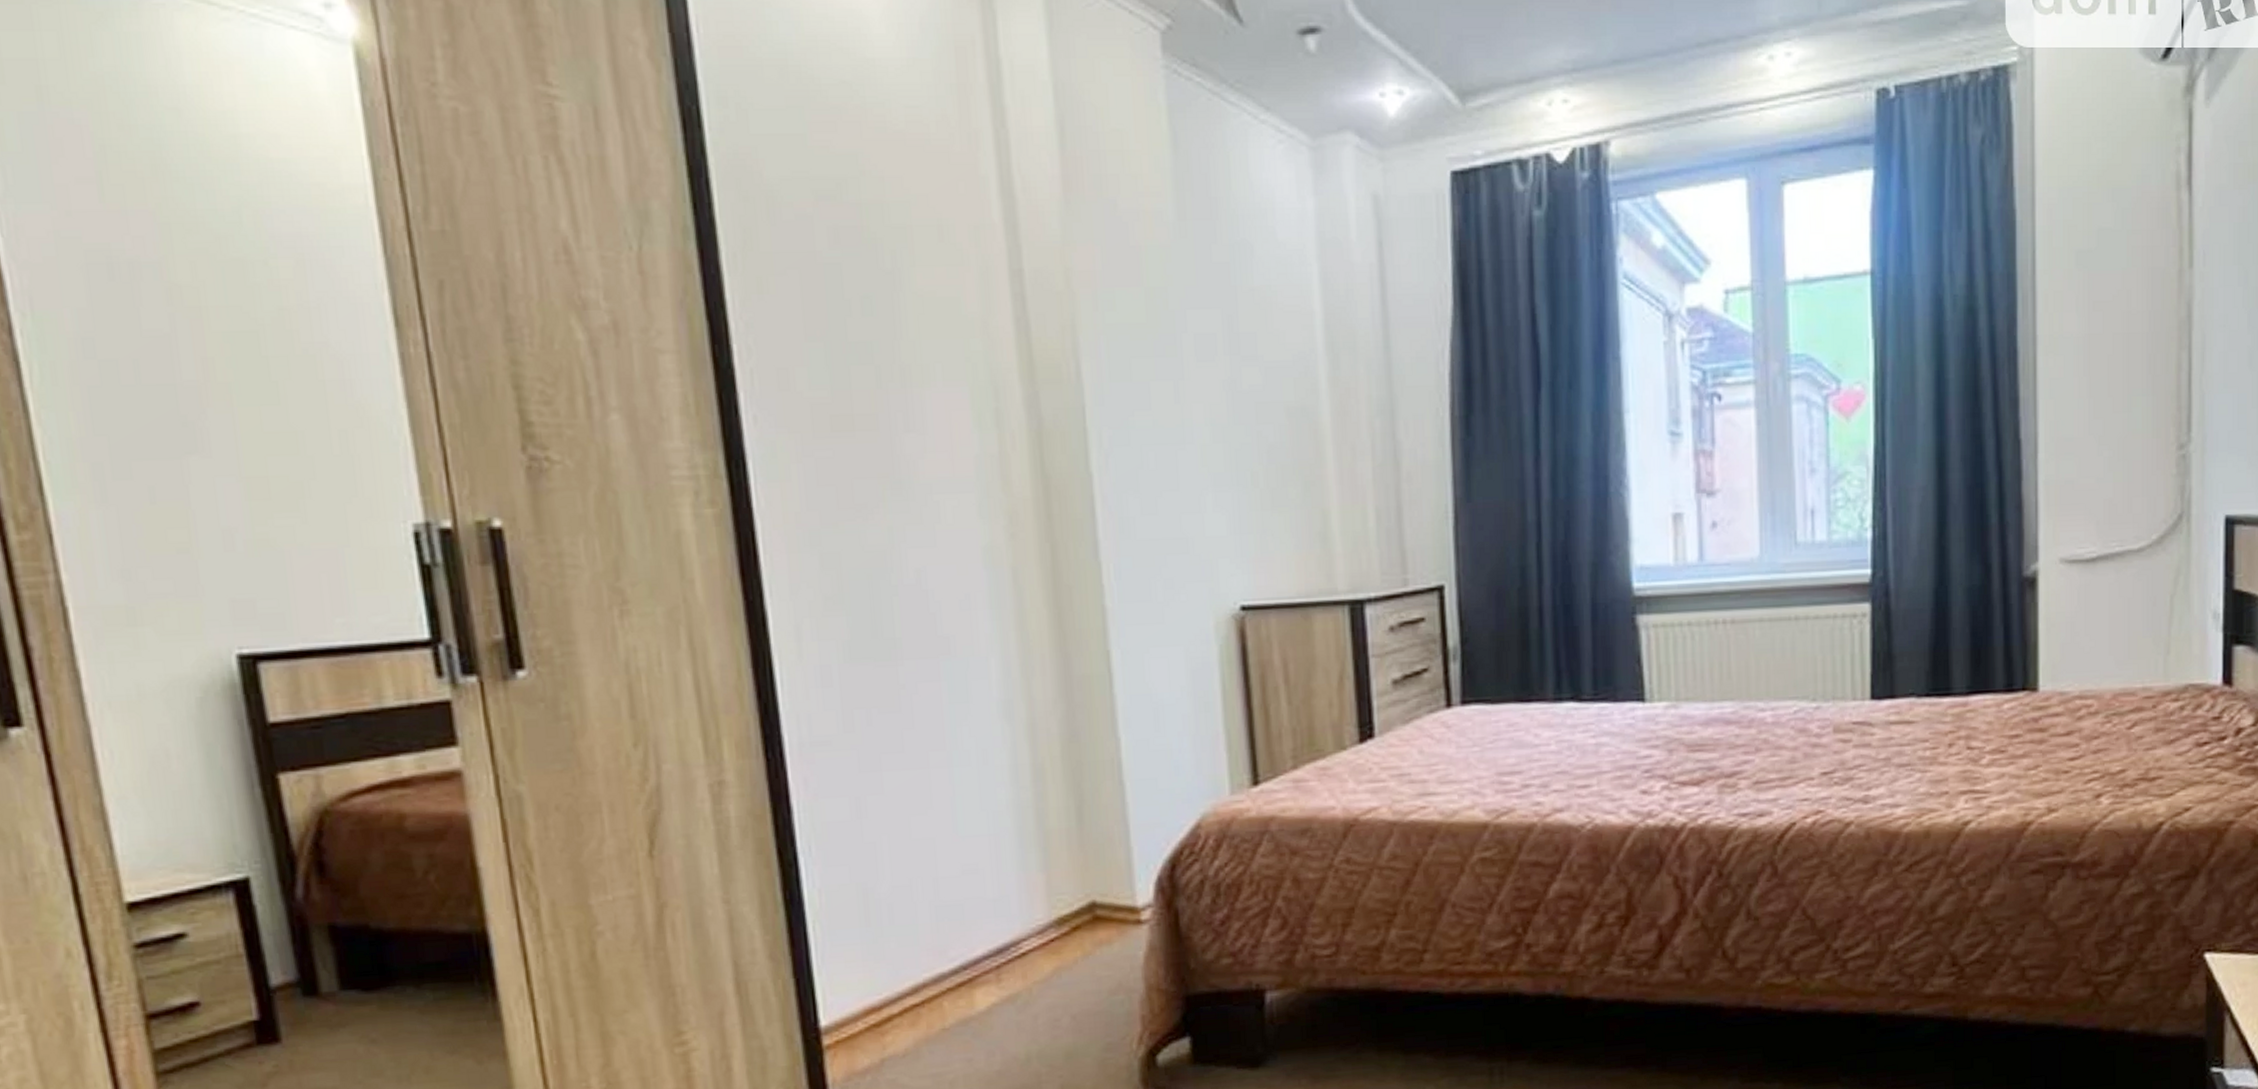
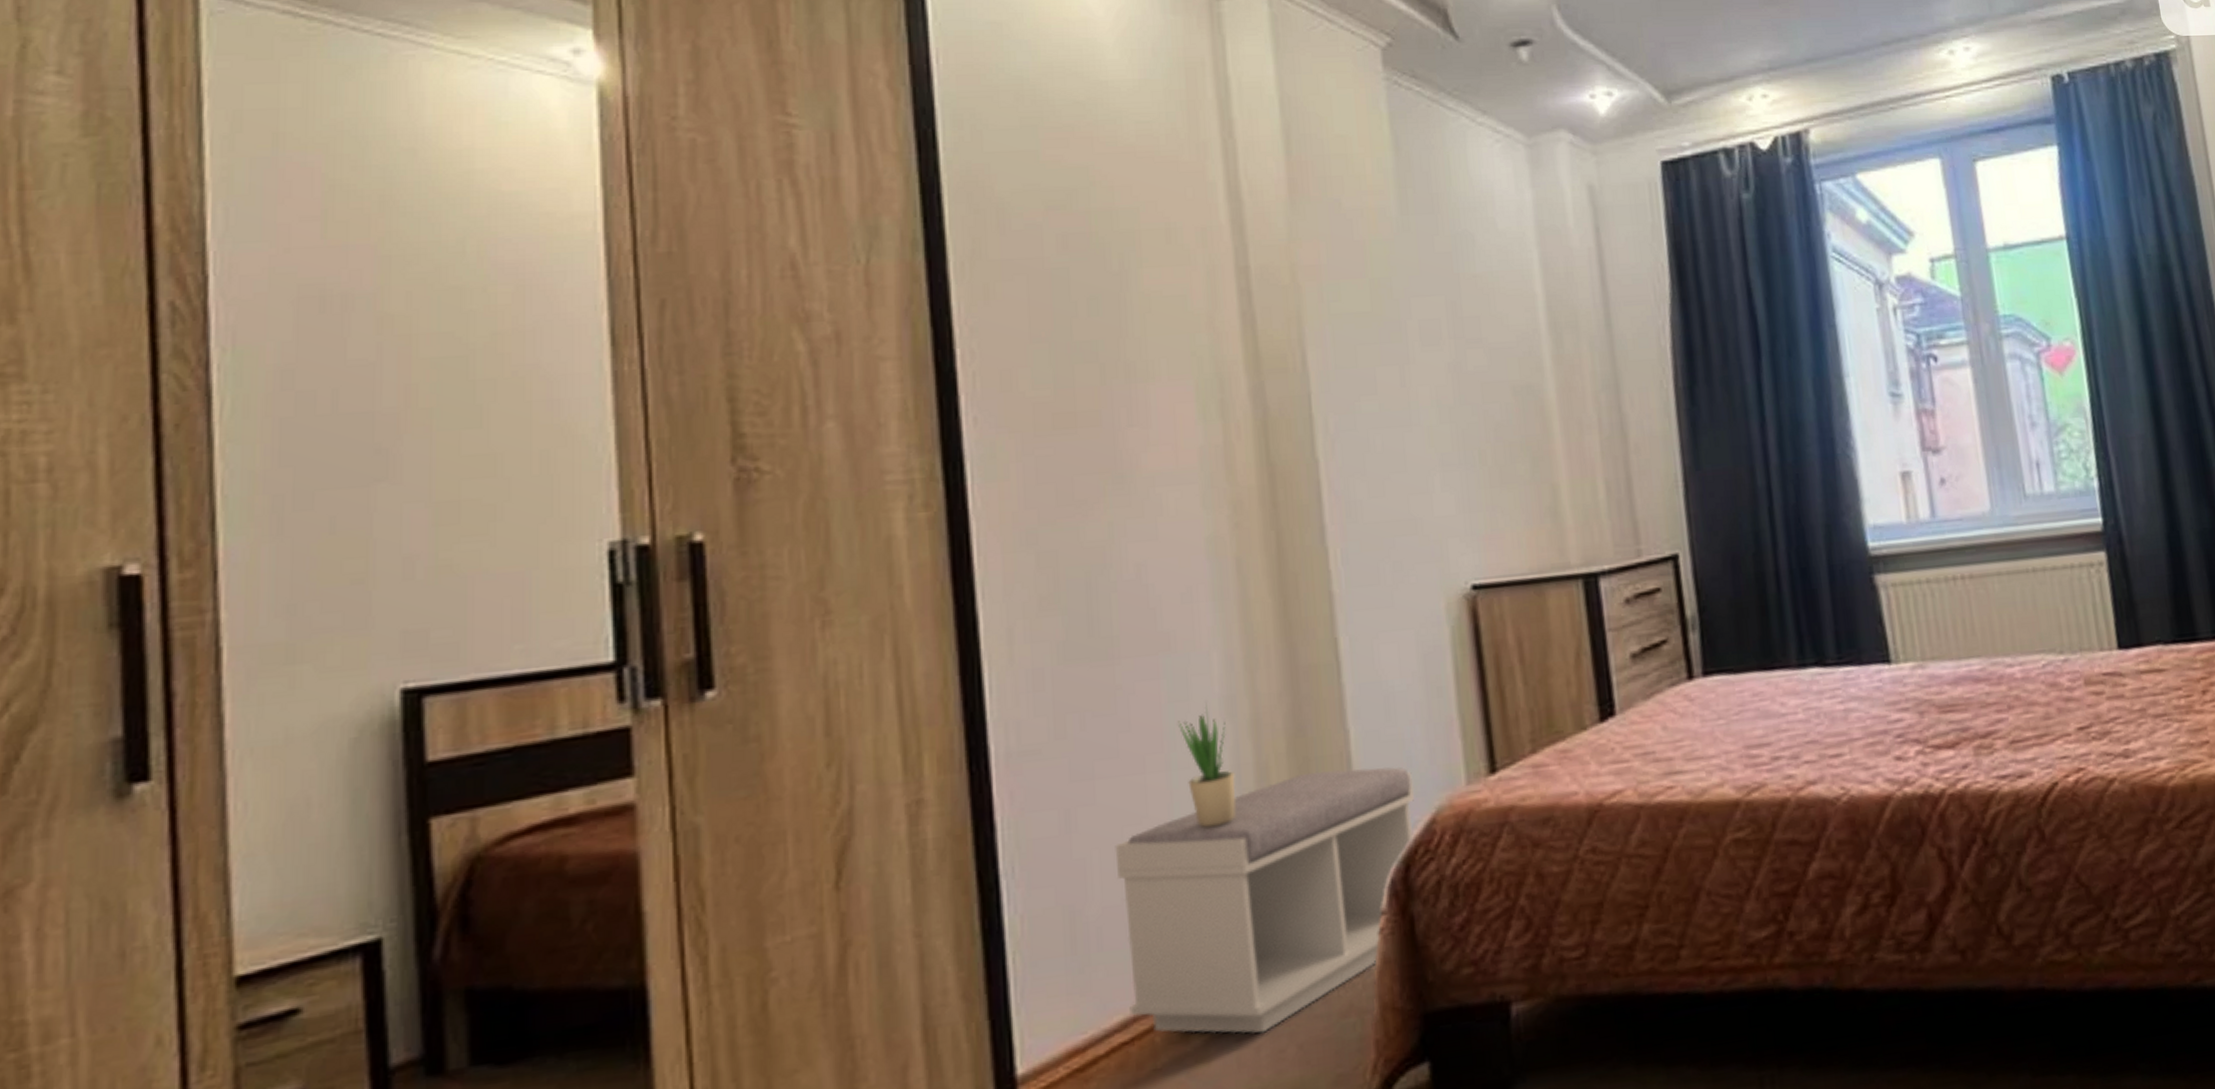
bench: none [902,774,1181,1004] -> present [1115,766,1415,1034]
potted plant: none [959,707,1014,820] -> present [1178,704,1236,827]

